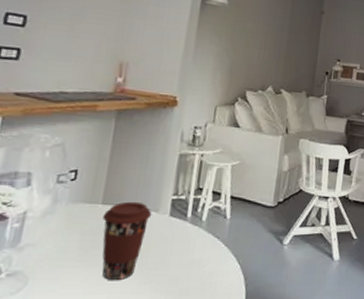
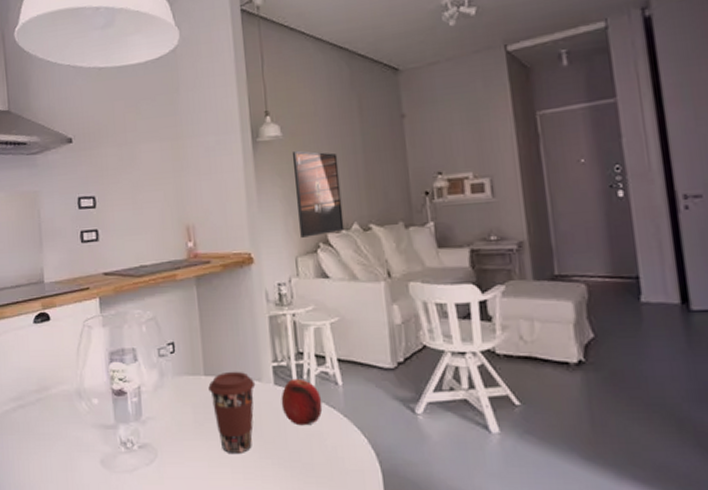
fruit: none [171,211,210,254] -> present [281,378,323,426]
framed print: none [224,19,269,92] -> present [293,151,345,238]

